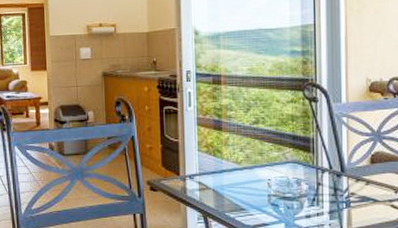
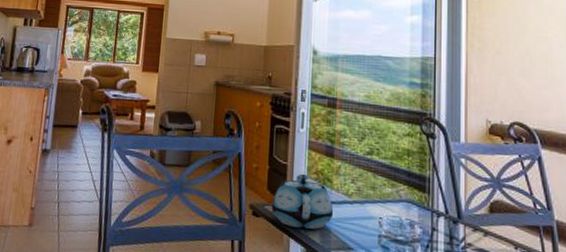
teapot: none [167,148,225,198] -> present [271,173,334,230]

